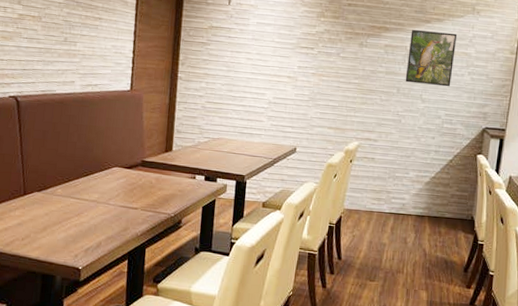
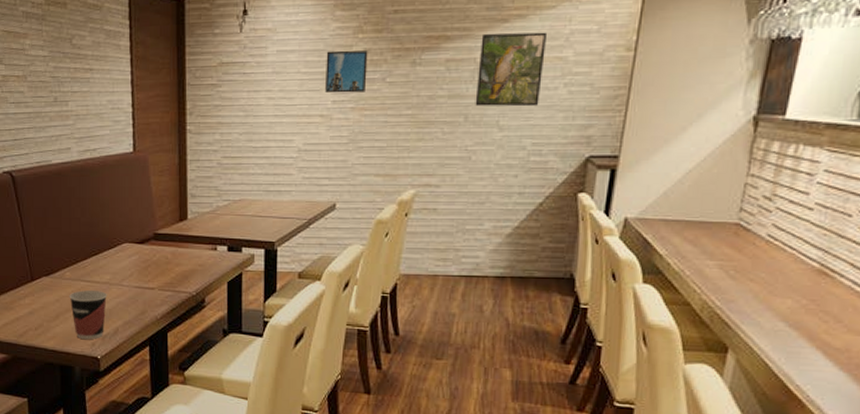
cup: none [58,206,94,251] -> present [69,290,107,339]
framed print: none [293,28,327,63] -> present [325,50,368,94]

